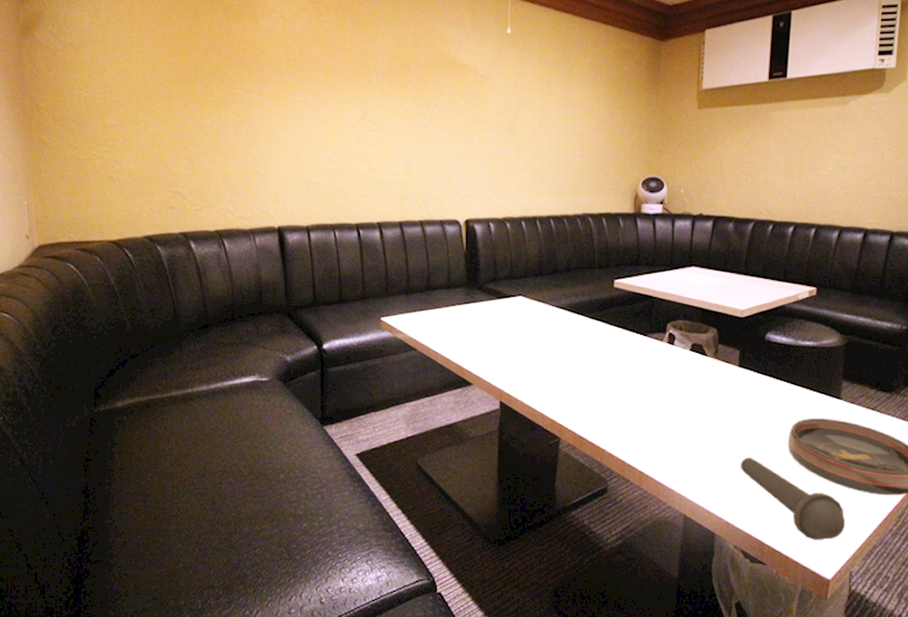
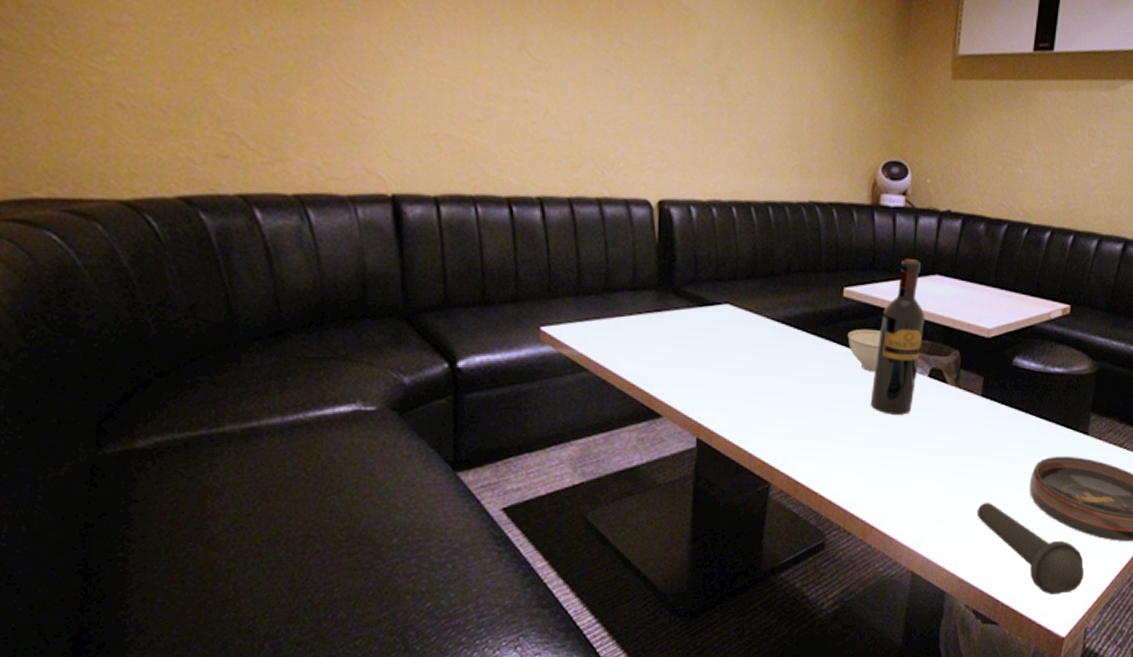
bowl: none [619,312,647,348] -> present [847,328,881,372]
wine bottle: none [640,255,685,382] -> present [870,259,925,415]

